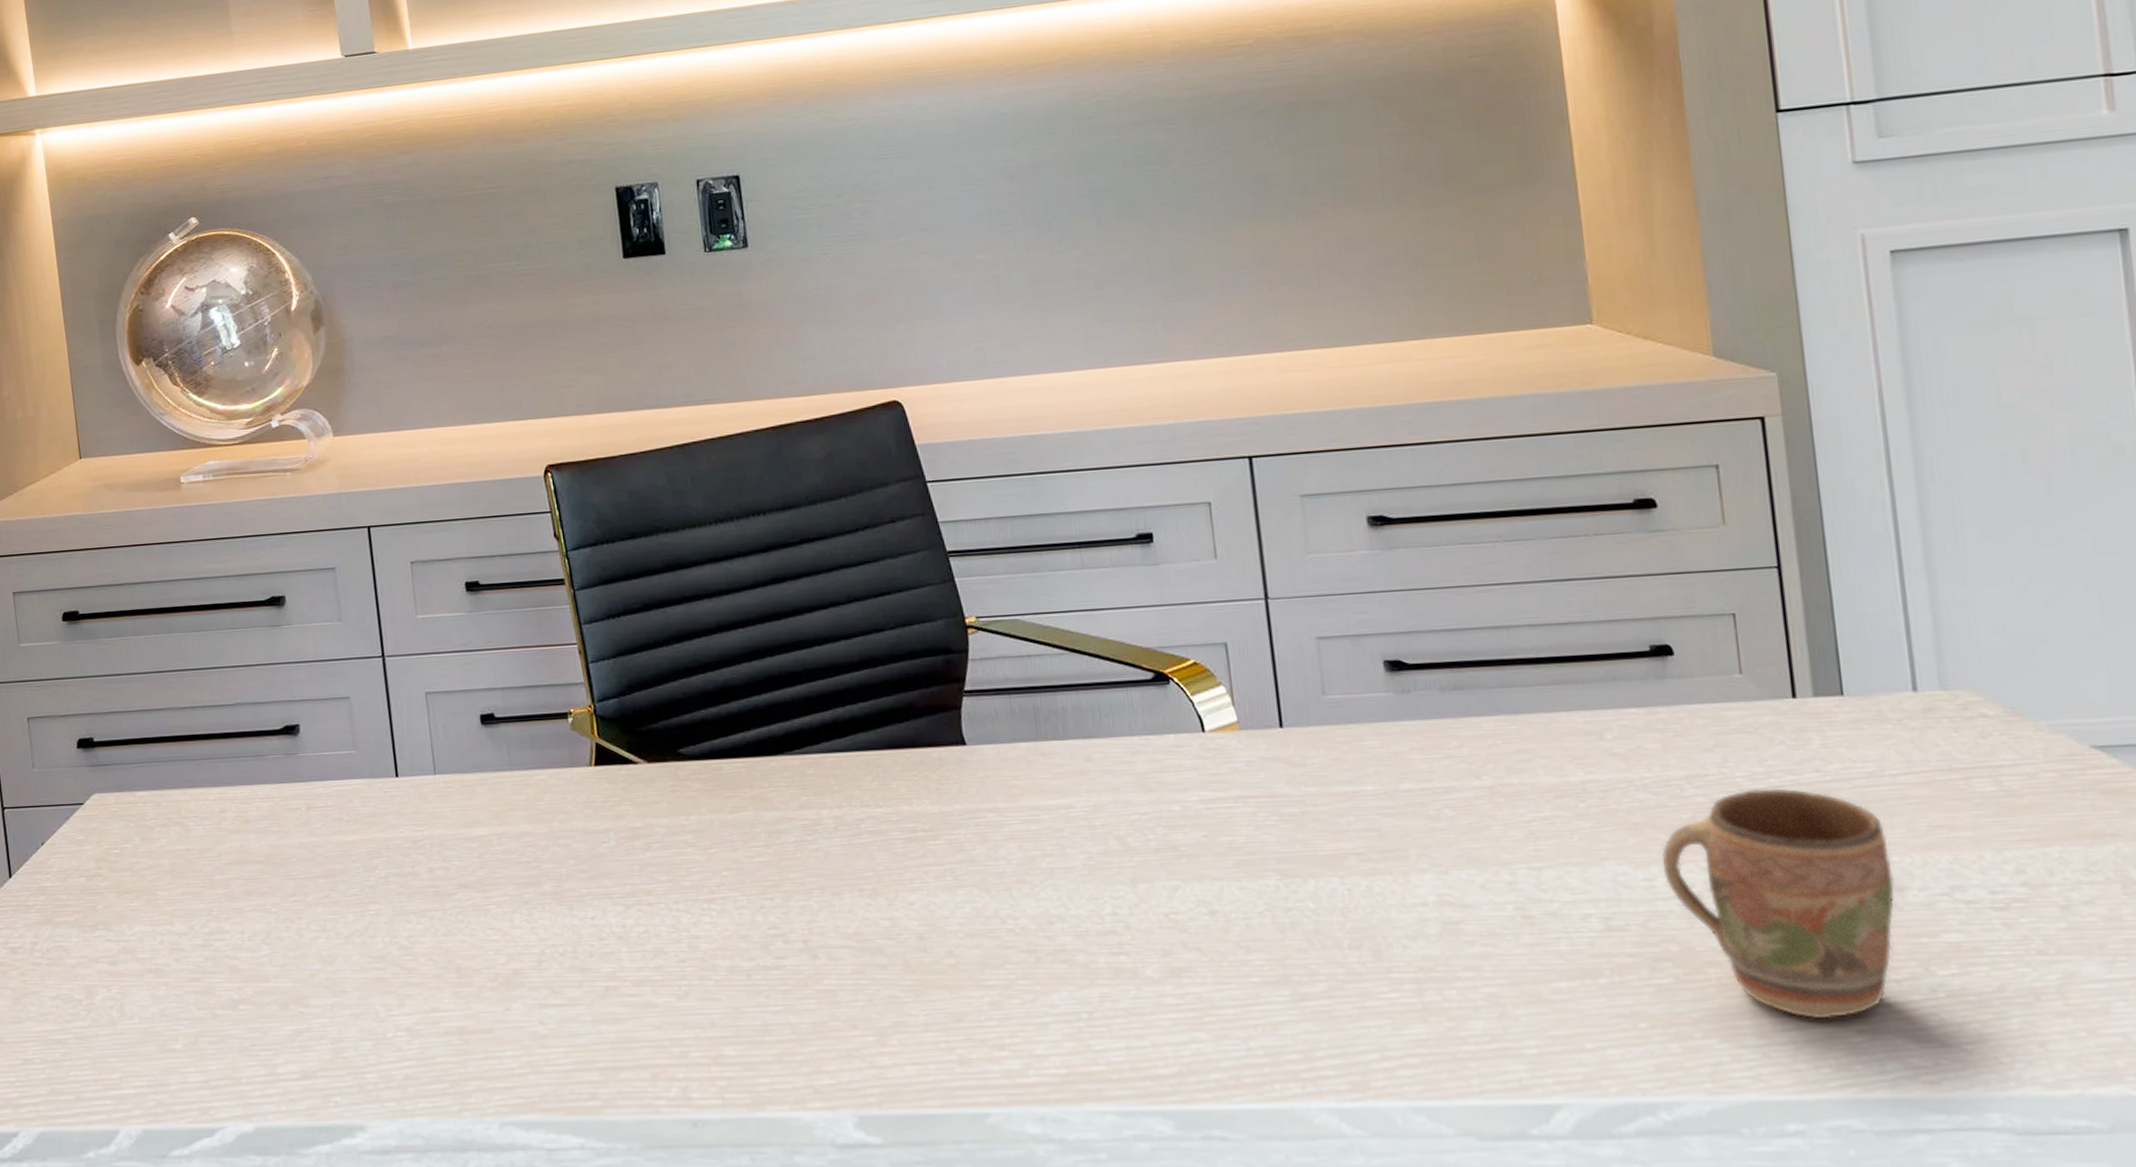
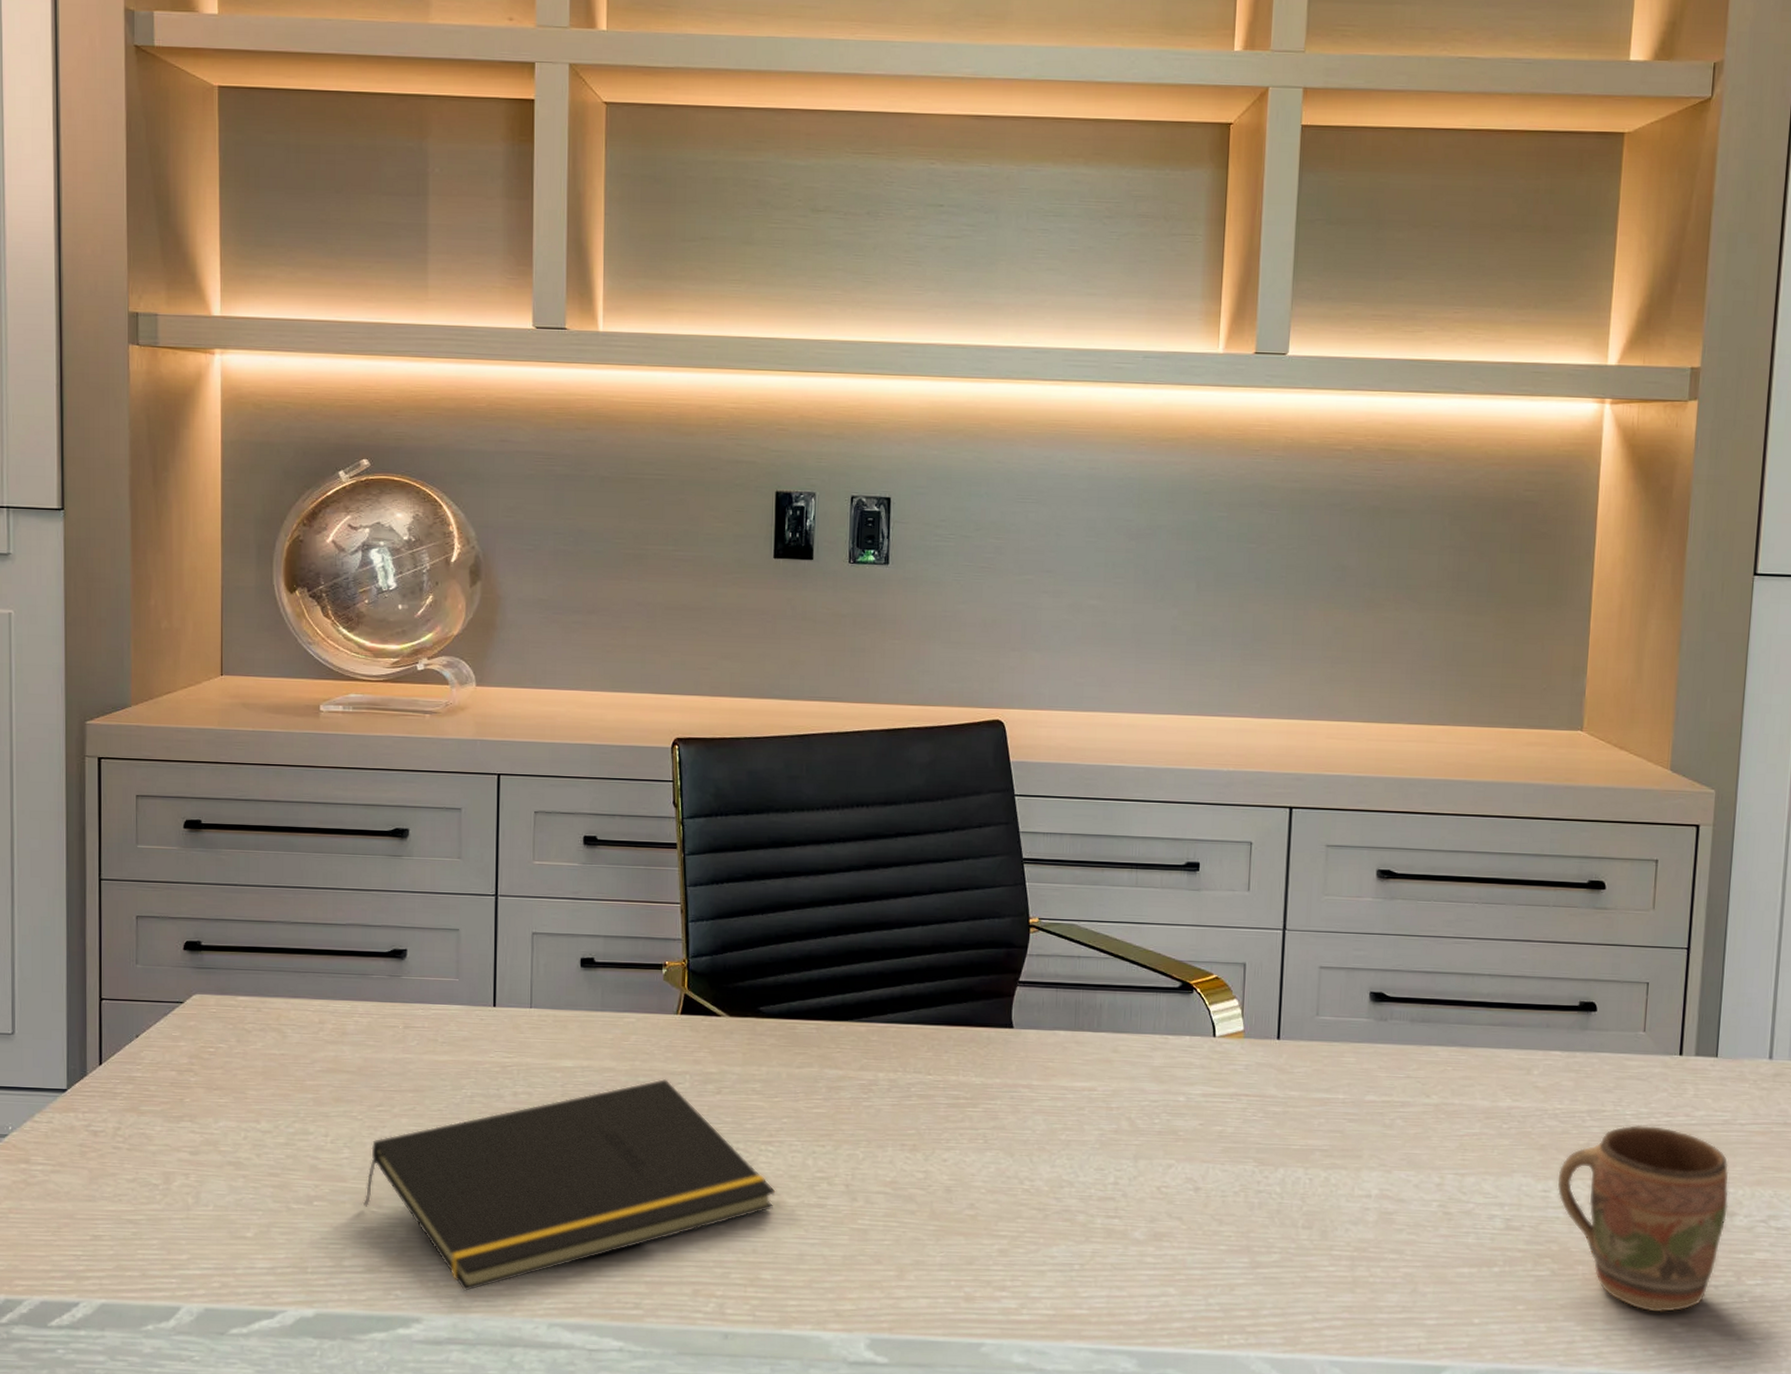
notepad: none [288,838,727,1093] -> present [362,1078,776,1291]

